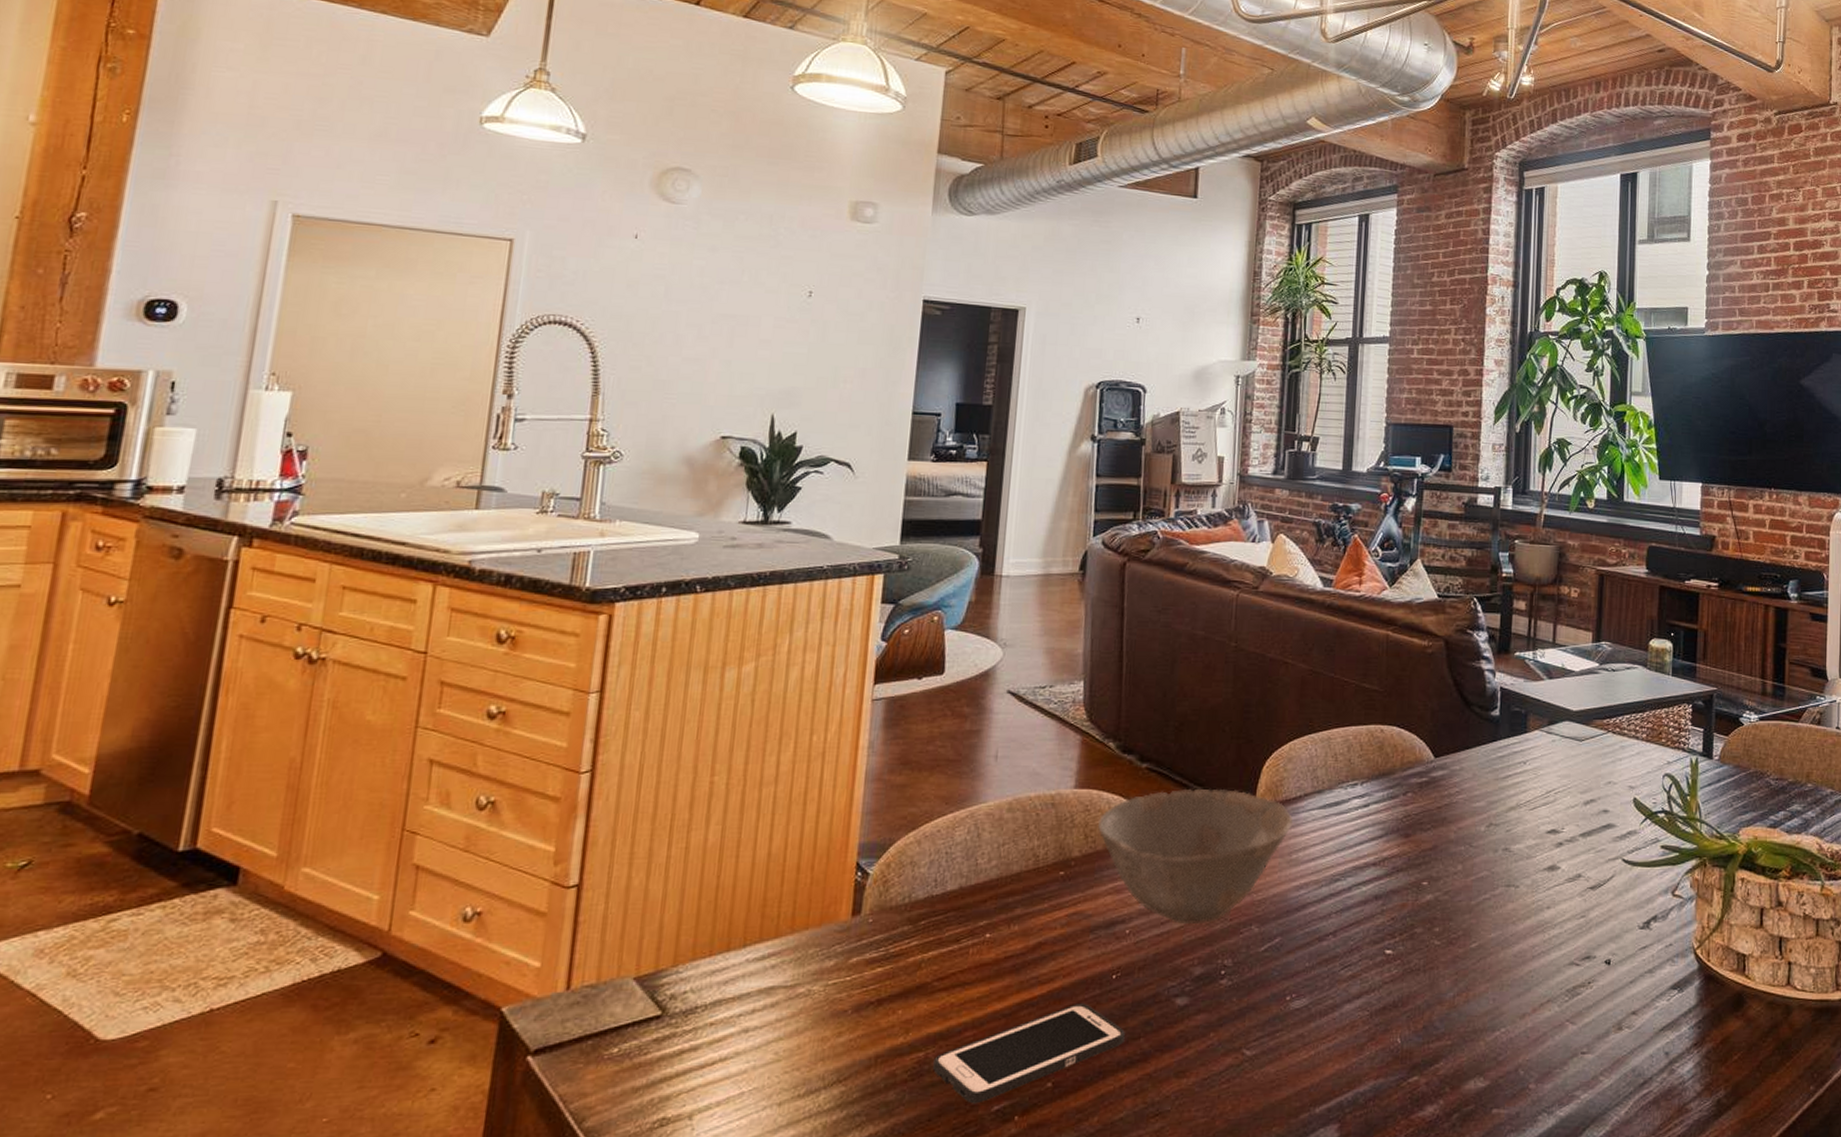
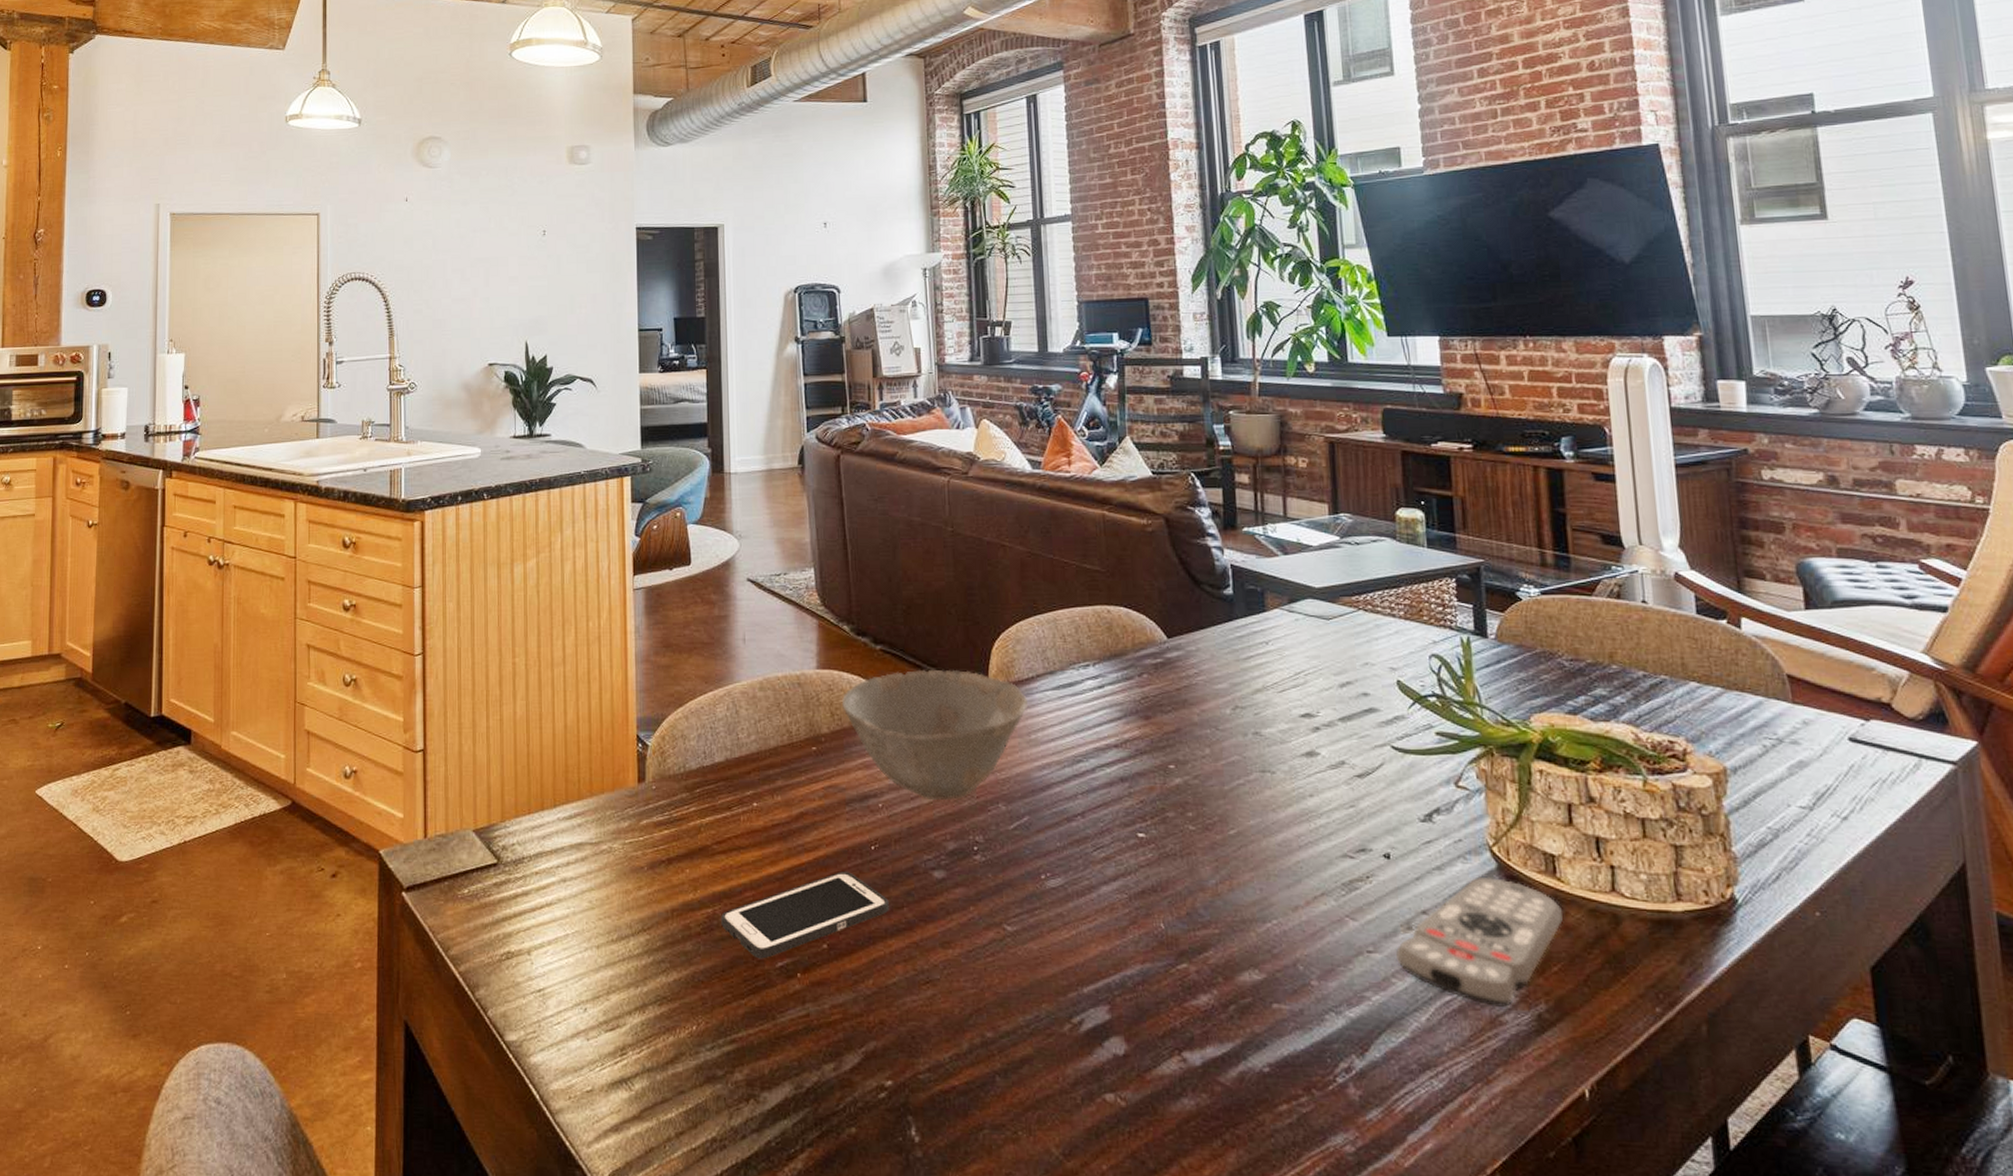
remote control: none [1606,977,1746,1096] -> present [1396,876,1563,1007]

